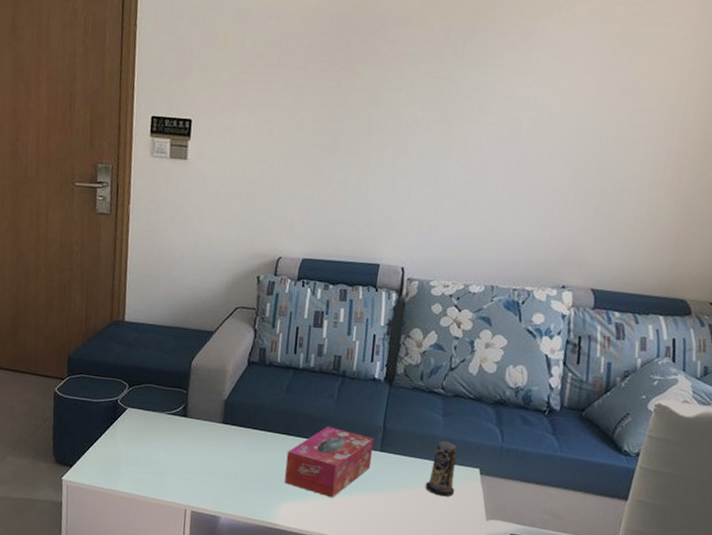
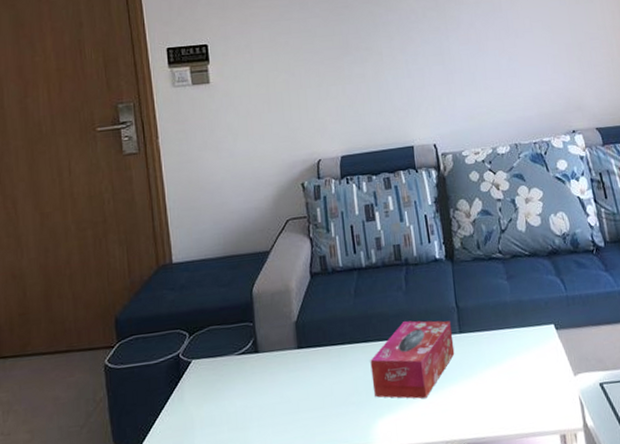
candle: present [425,440,458,497] -> none [510,304,539,364]

